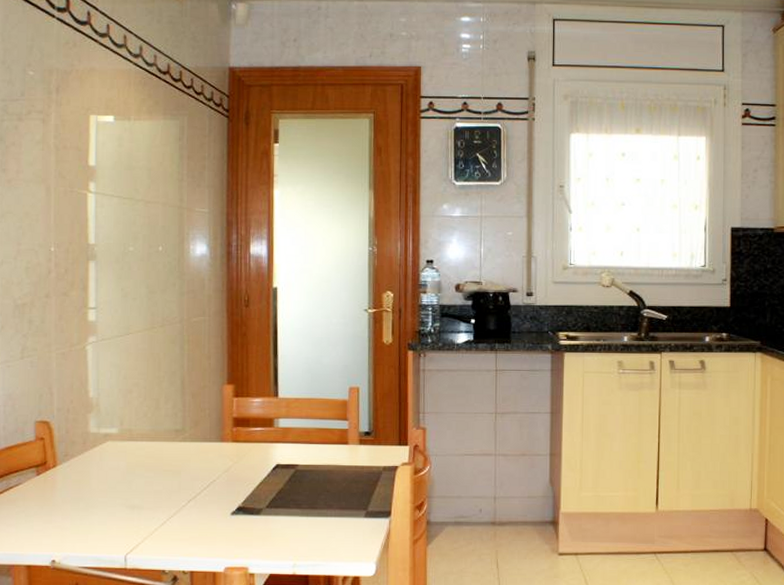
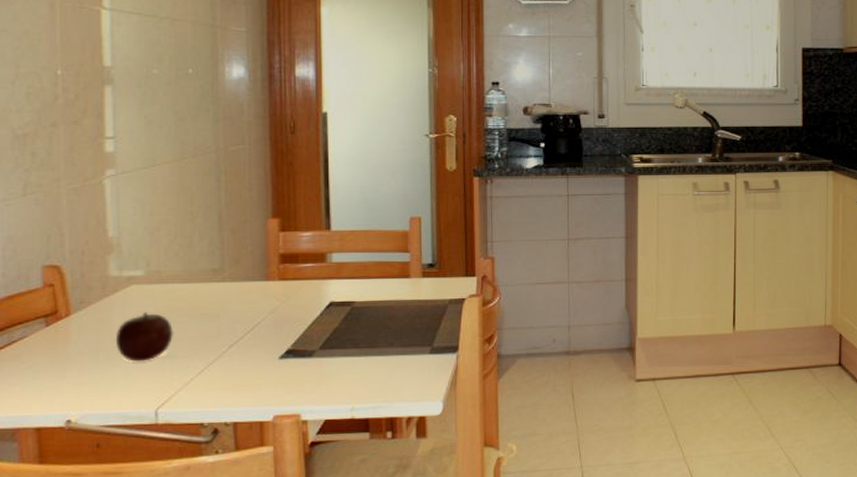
fruit: none [93,466,142,511] -> present [115,312,174,362]

